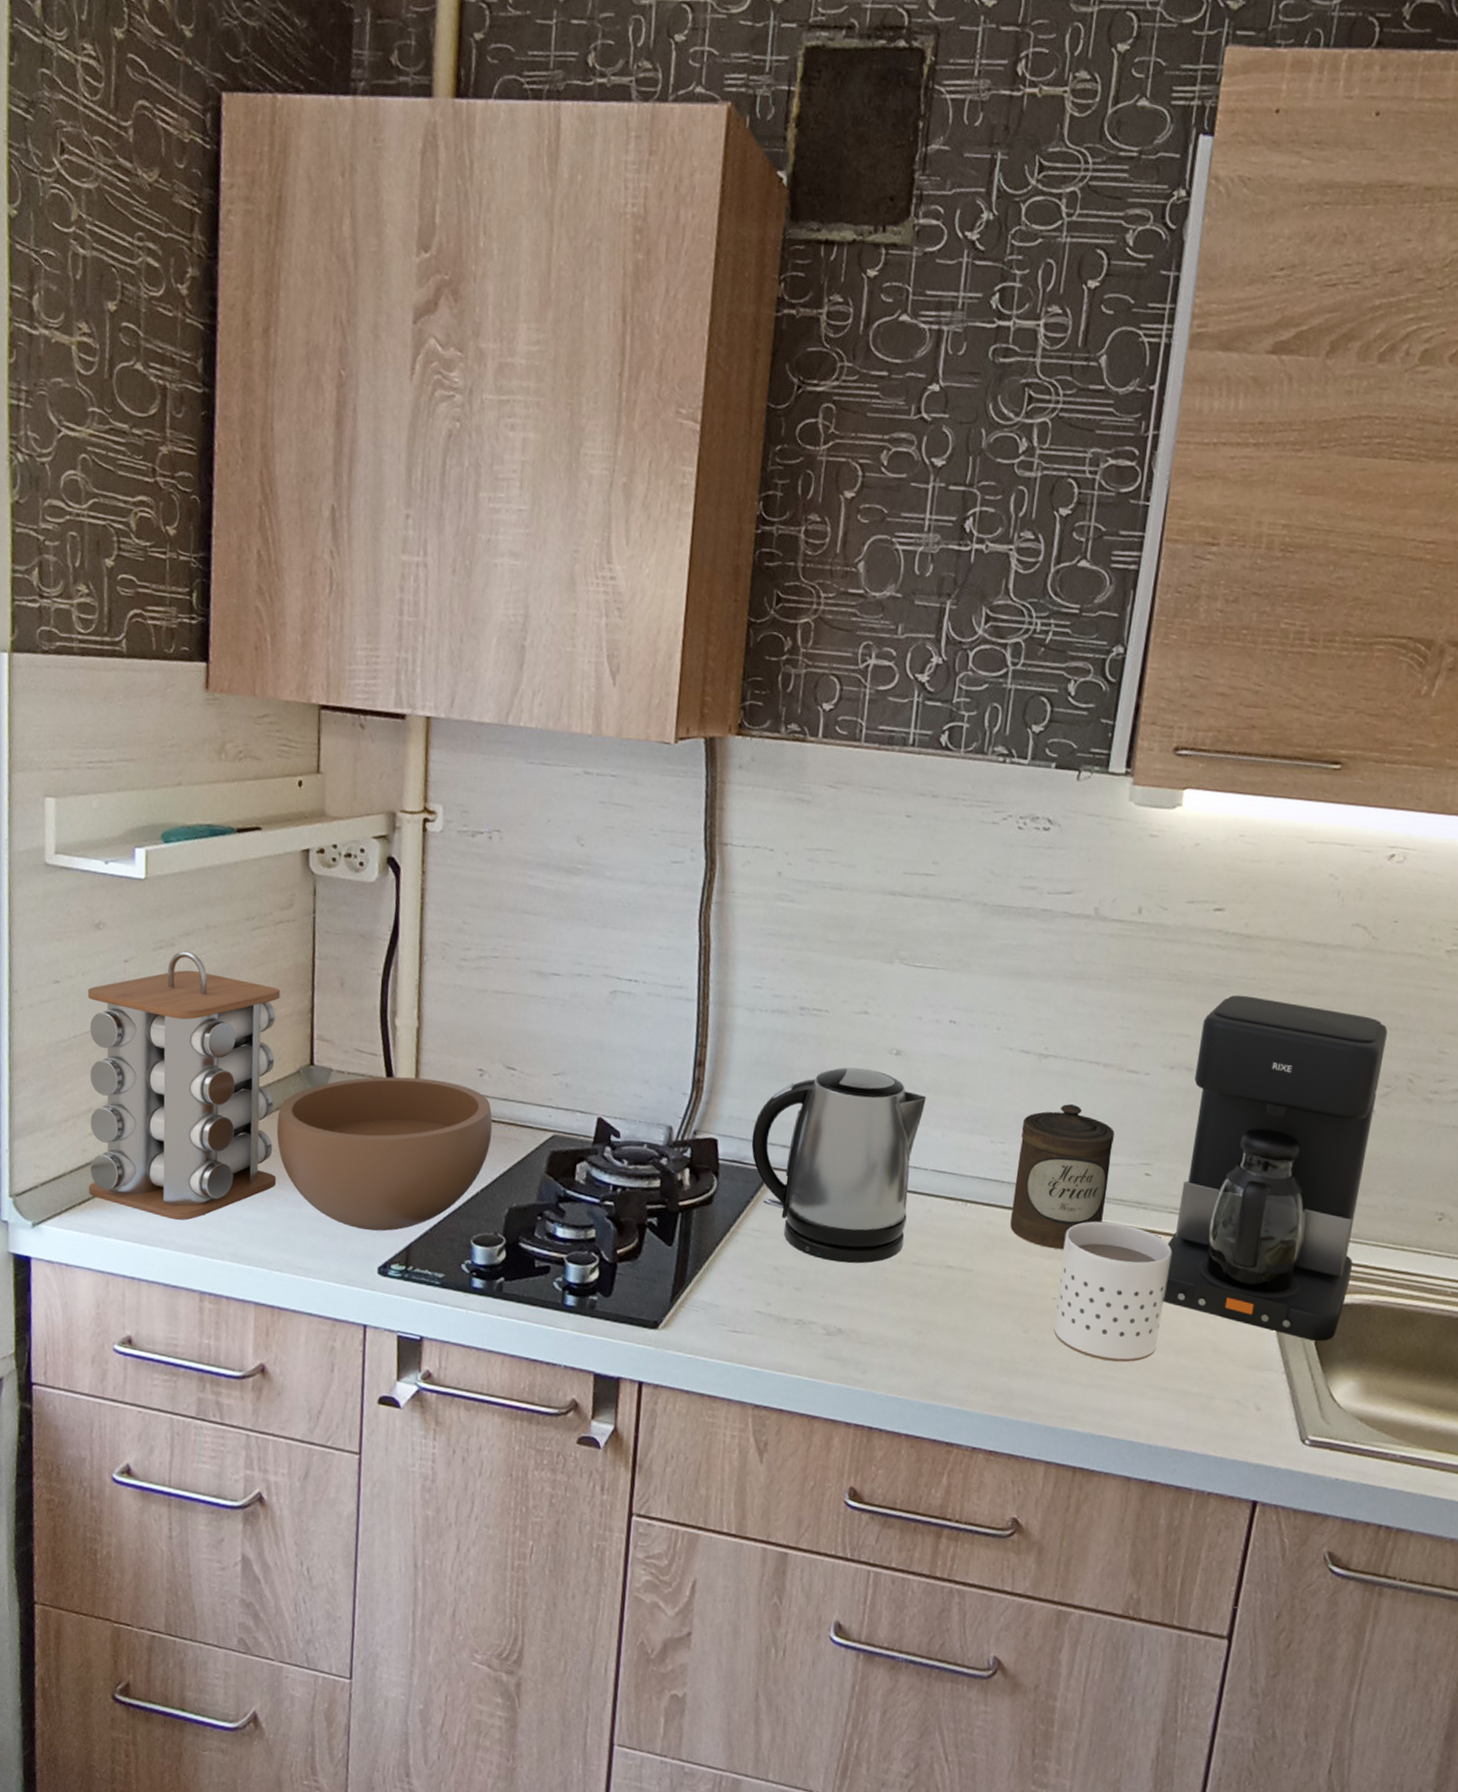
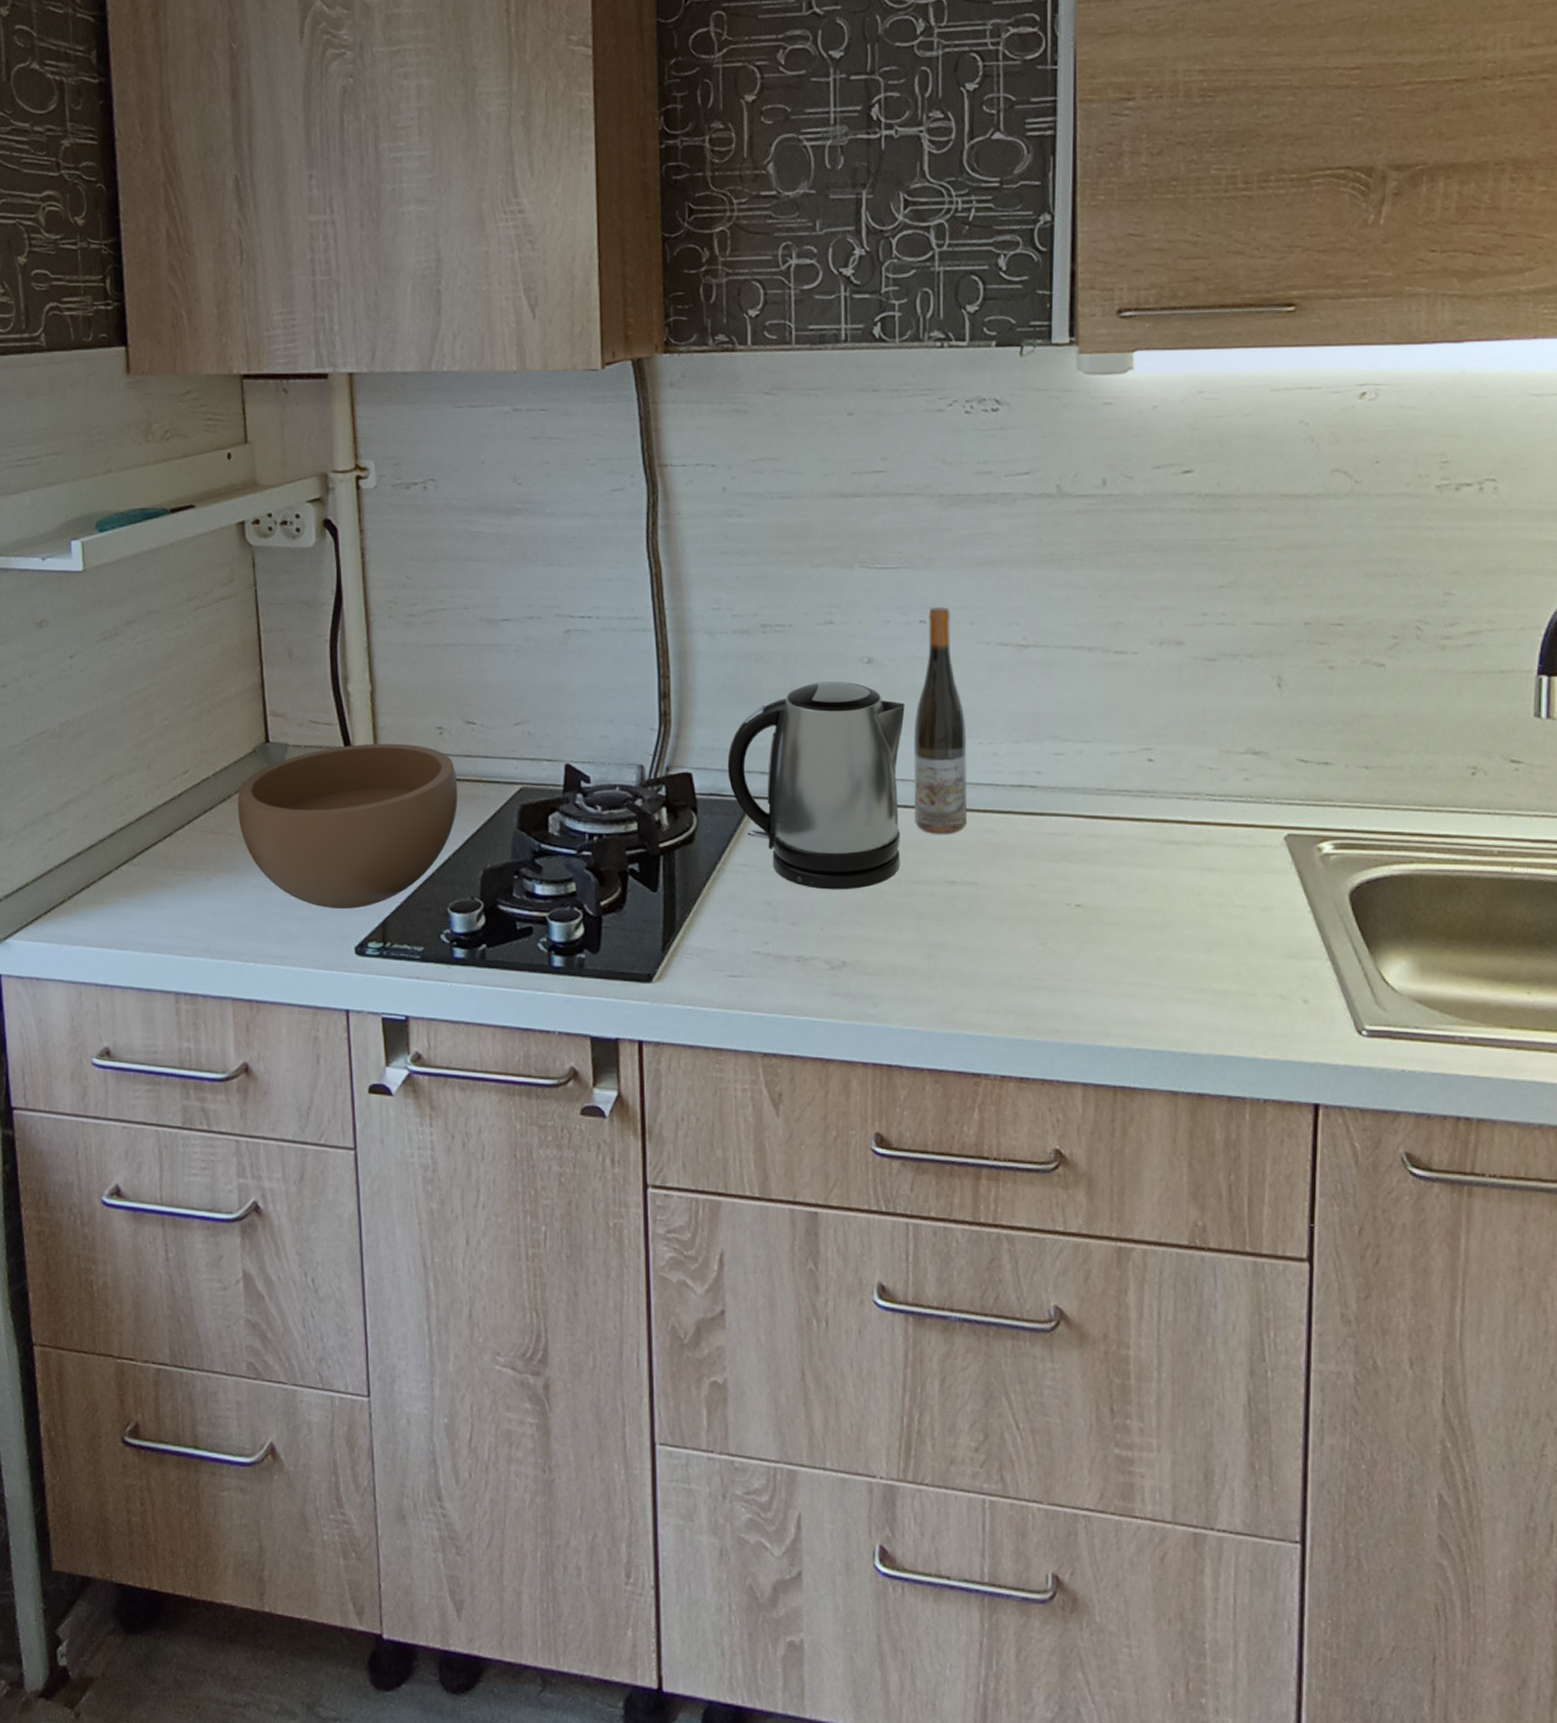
spice rack: present [87,951,281,1221] -> none [35,639,242,920]
wine bottle: none [921,1009,981,1223] -> present [913,606,968,835]
canister: present [1010,1104,1114,1250] -> none [1009,695,1110,851]
mug: present [1053,1221,1173,1363] -> none [1071,816,1189,966]
coffee maker: present [1163,995,1388,1342] -> none [1181,558,1386,920]

